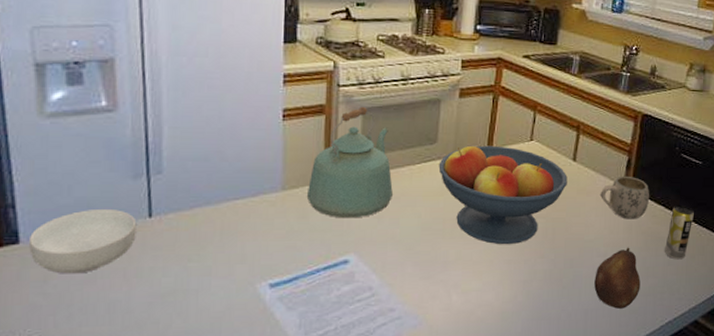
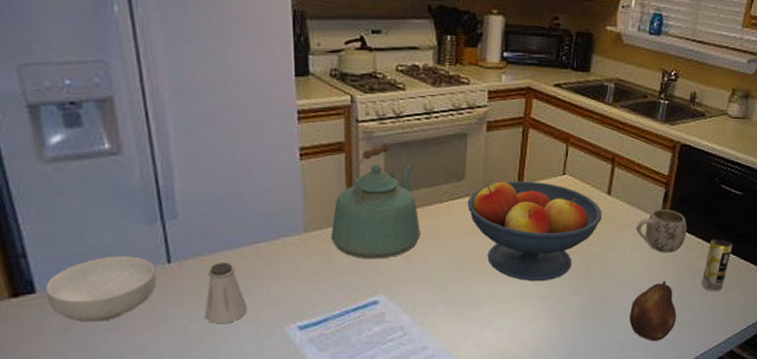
saltshaker: none [179,218,221,280] -> present [204,262,248,325]

